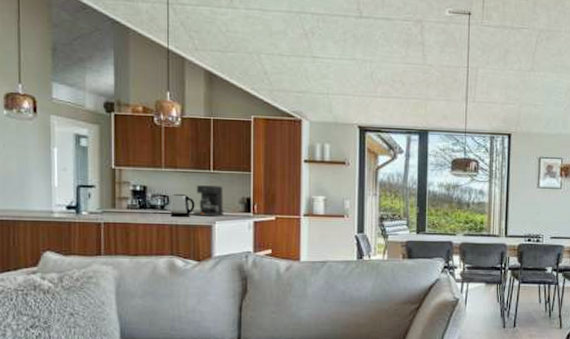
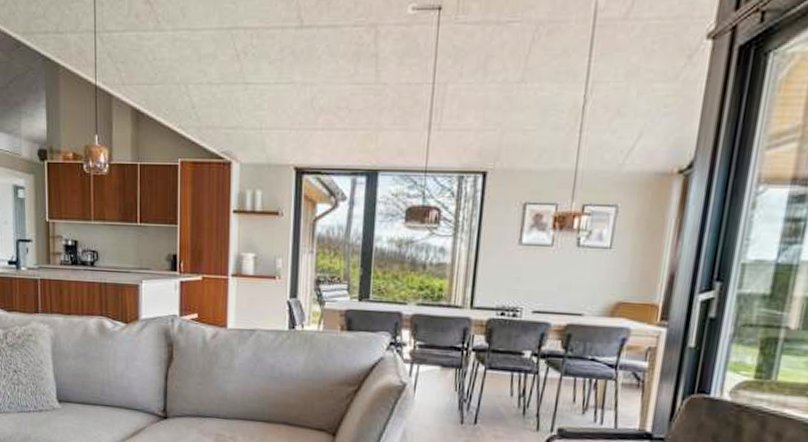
kettle: present [170,193,195,218] -> none [99,248,123,276]
coffee maker: present [194,185,223,217] -> none [121,240,150,275]

